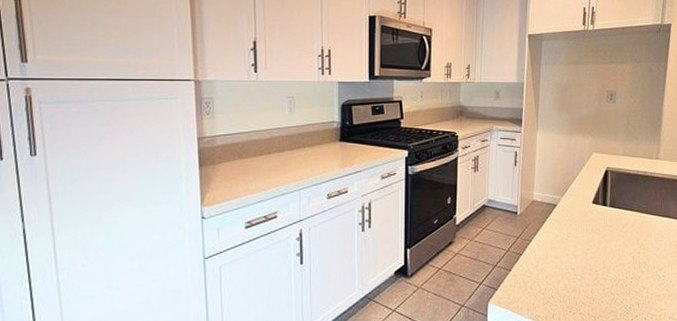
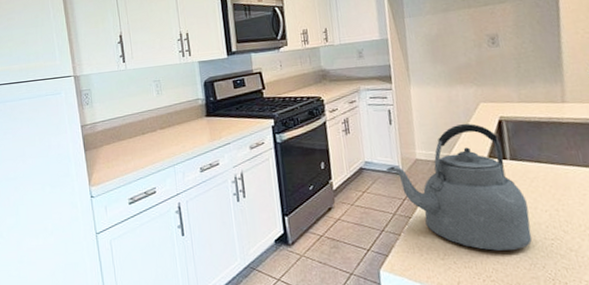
kettle: none [506,170,617,287] -> present [386,123,532,251]

